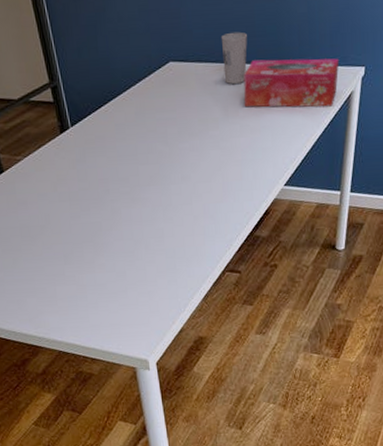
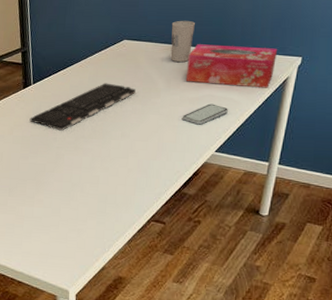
keyboard: none [74,117,190,181] -> present [29,83,136,131]
smartphone: none [245,130,294,157] -> present [182,103,229,125]

